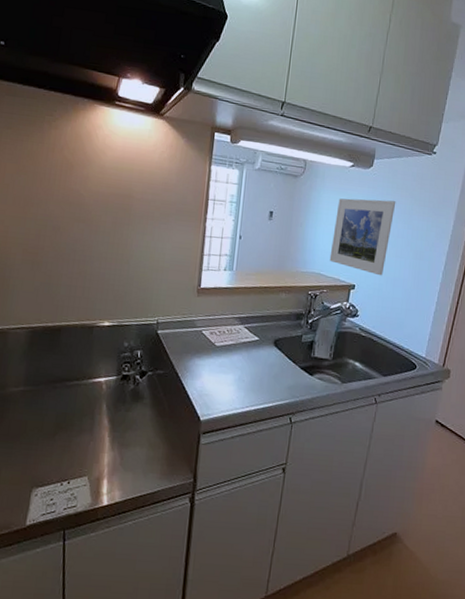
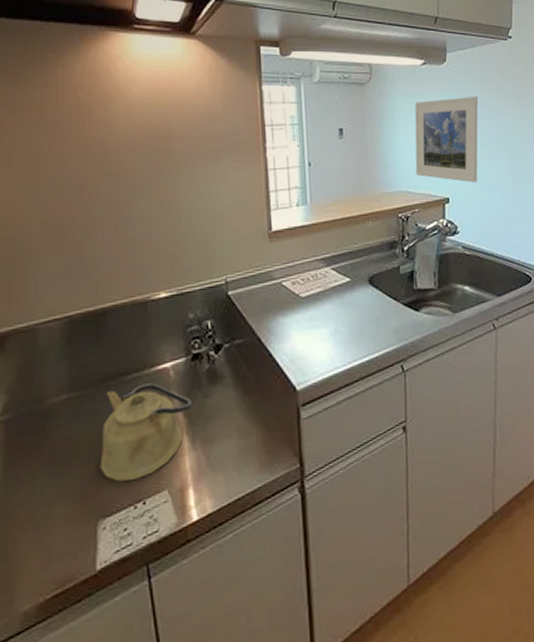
kettle: none [39,391,116,463] -> present [100,383,191,482]

